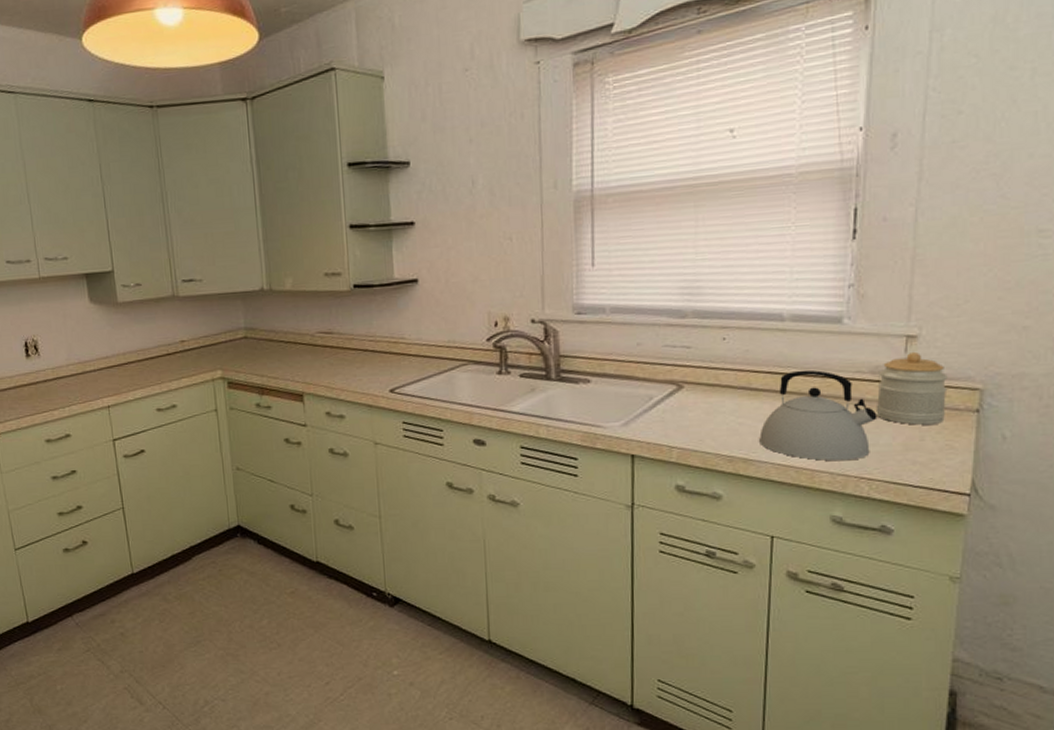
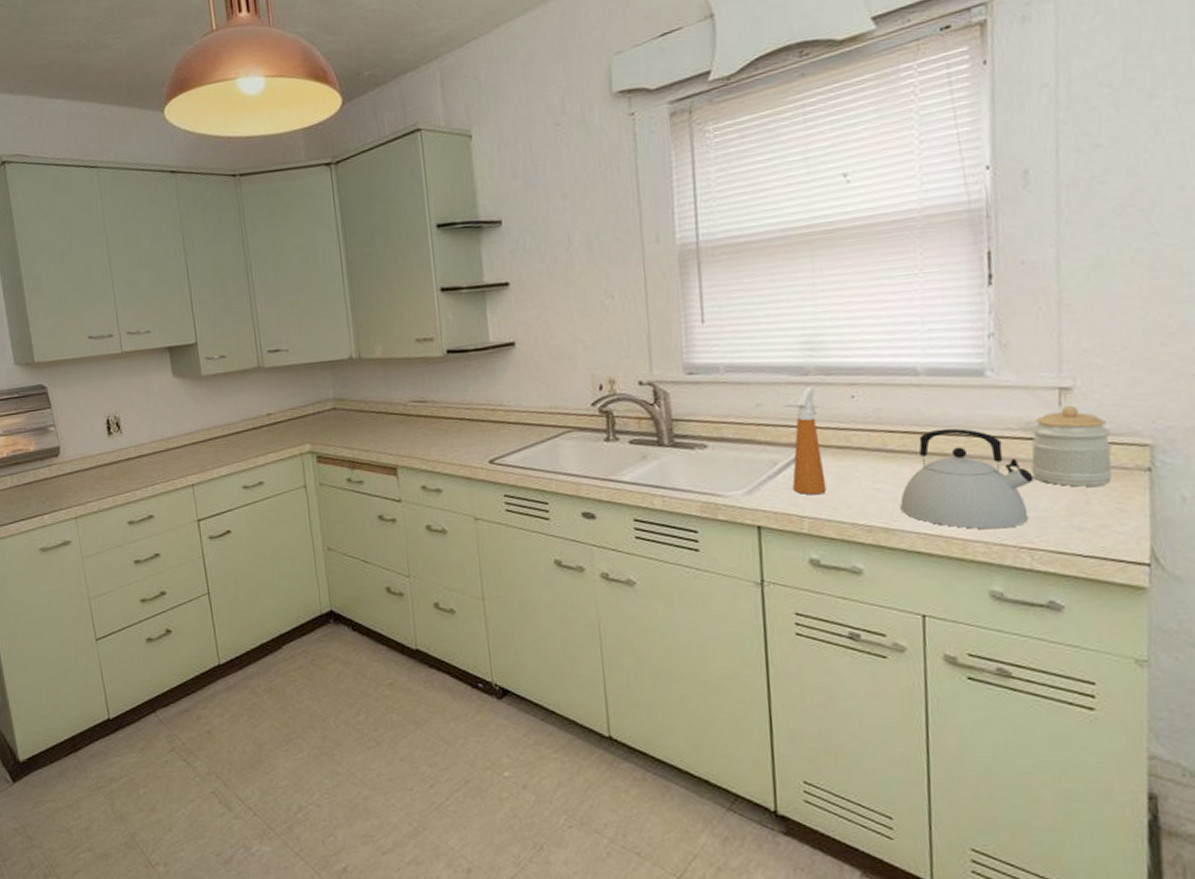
spray bottle: none [665,328,695,428] -> present [792,386,827,495]

